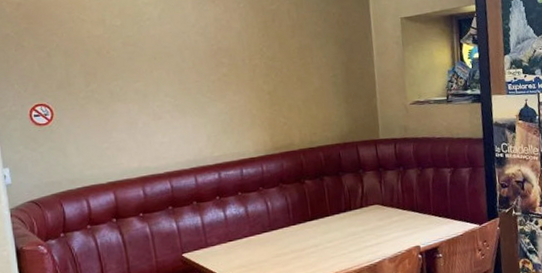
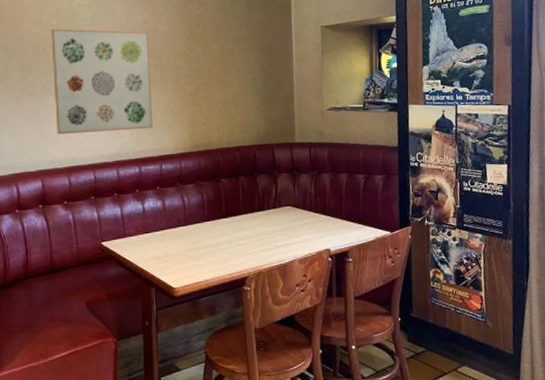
wall art: none [115,29,231,143] -> present [51,28,153,134]

